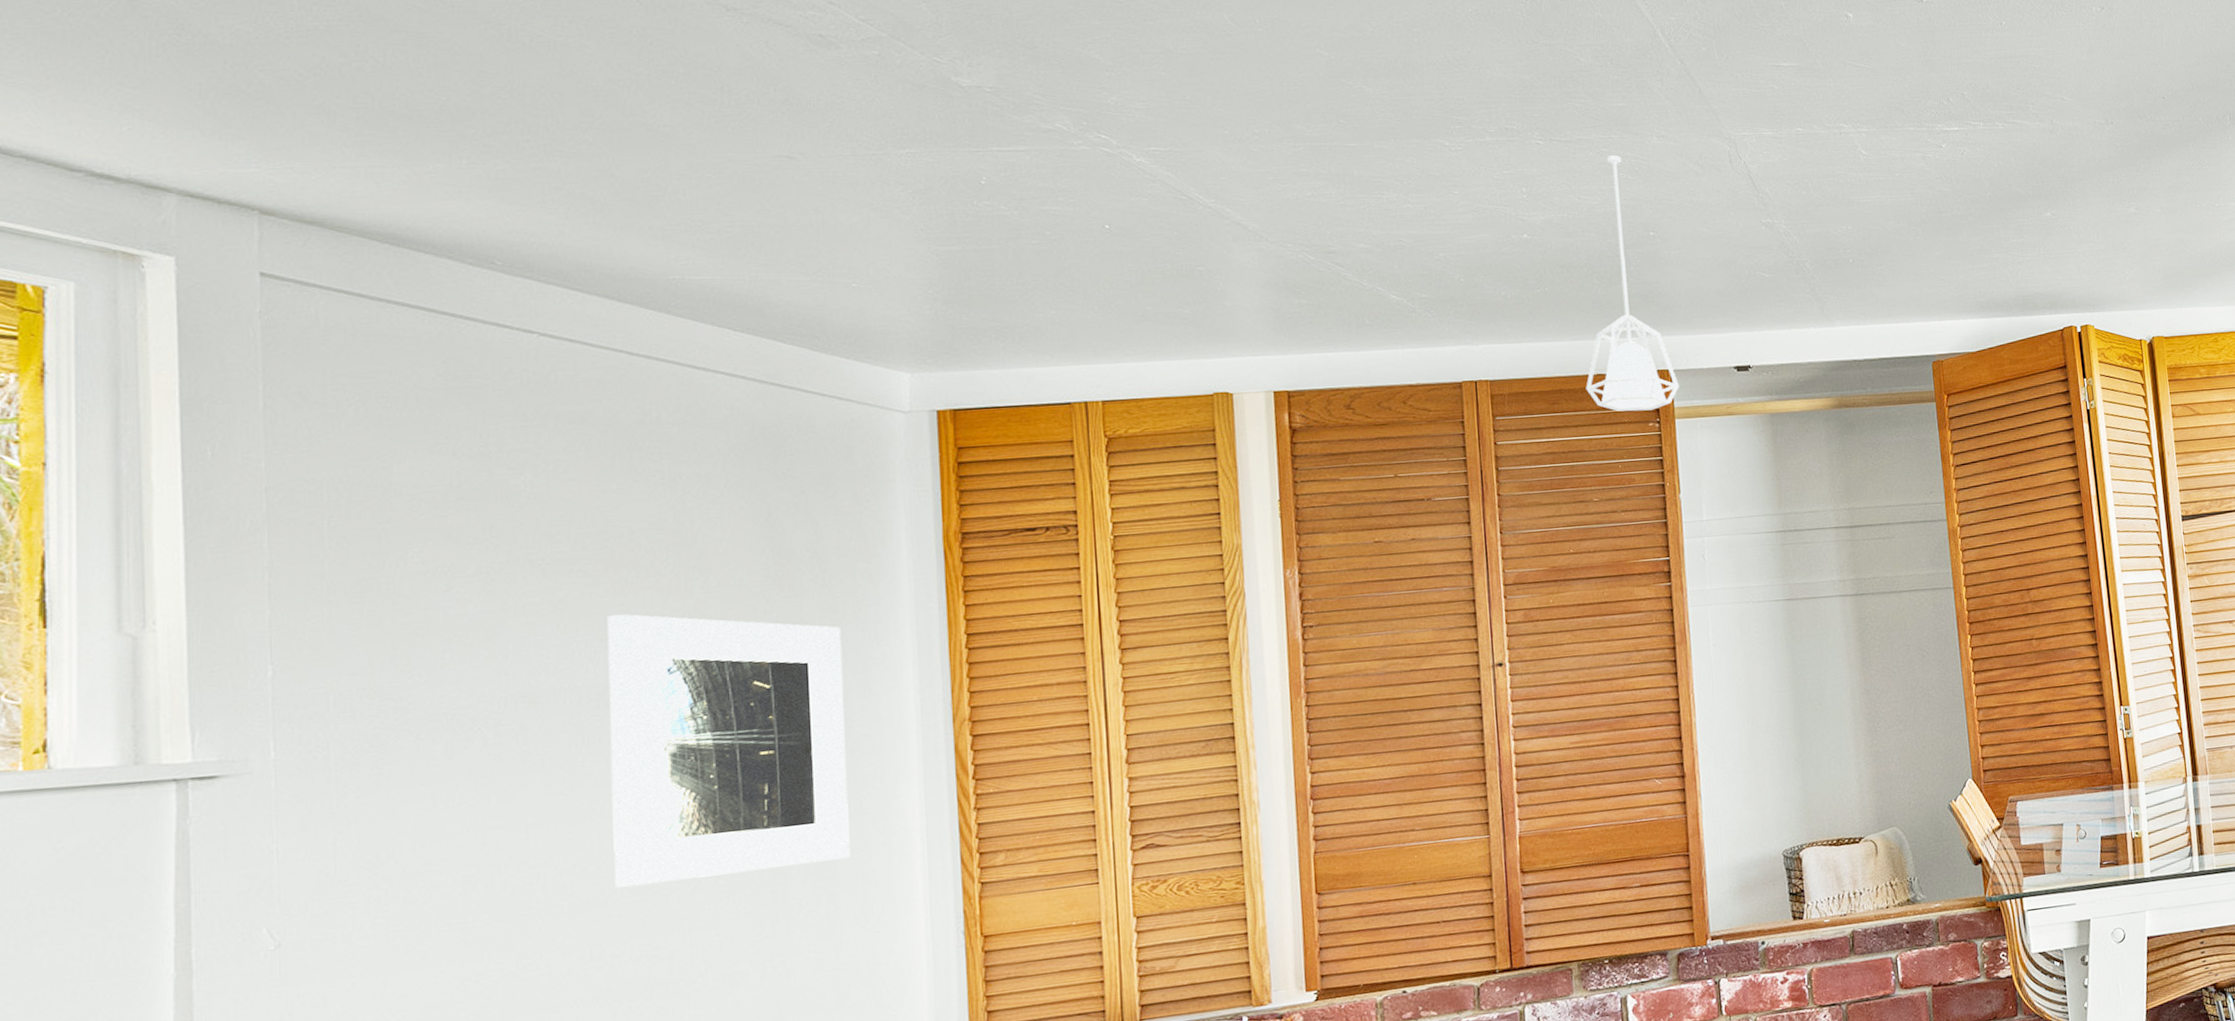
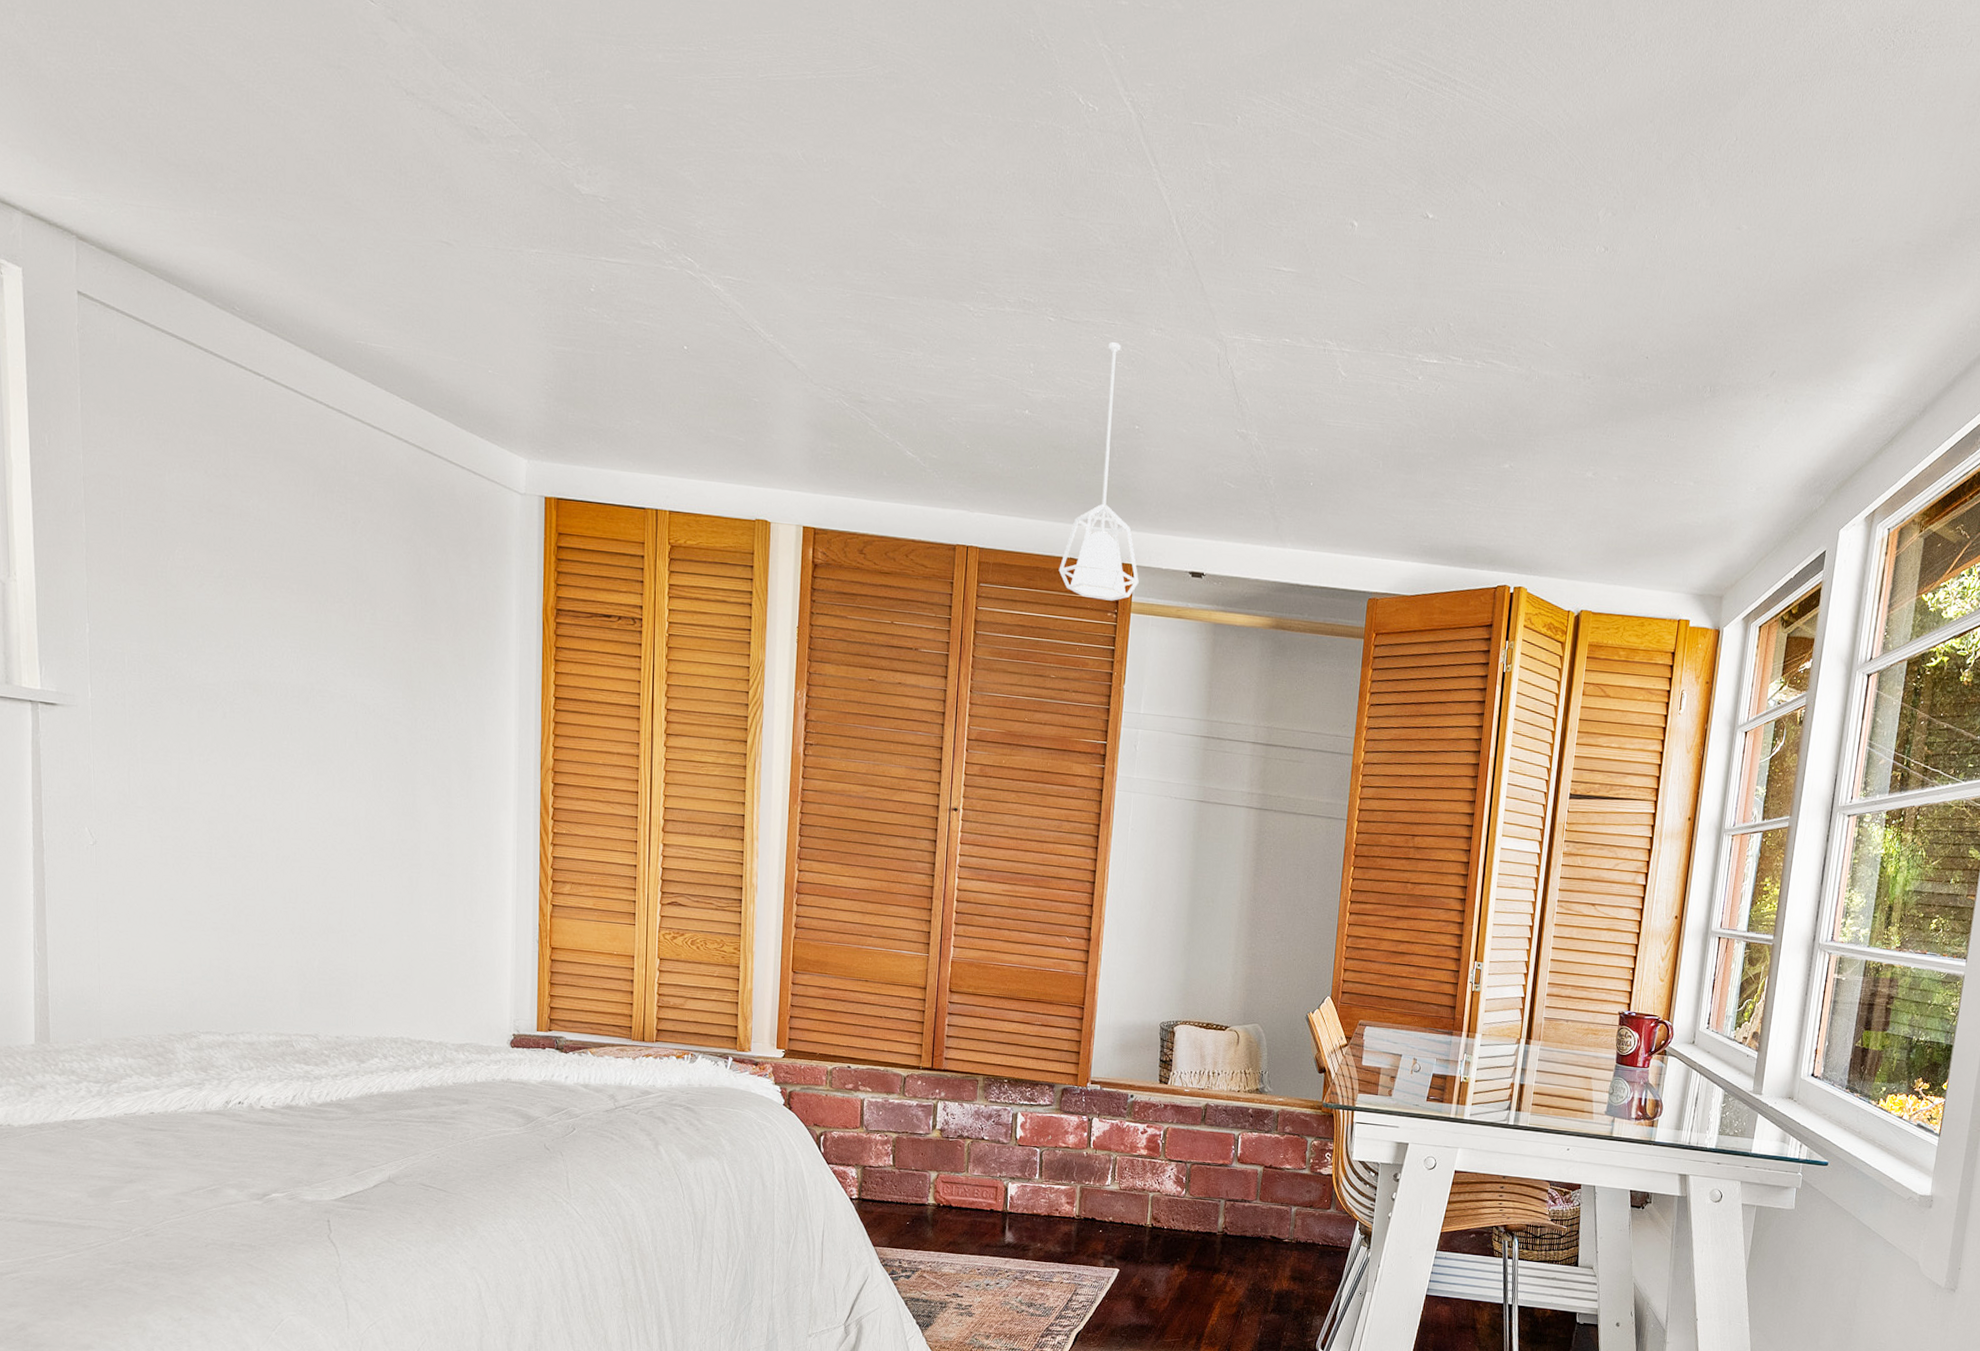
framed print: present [607,614,850,888] -> none [306,629,466,863]

